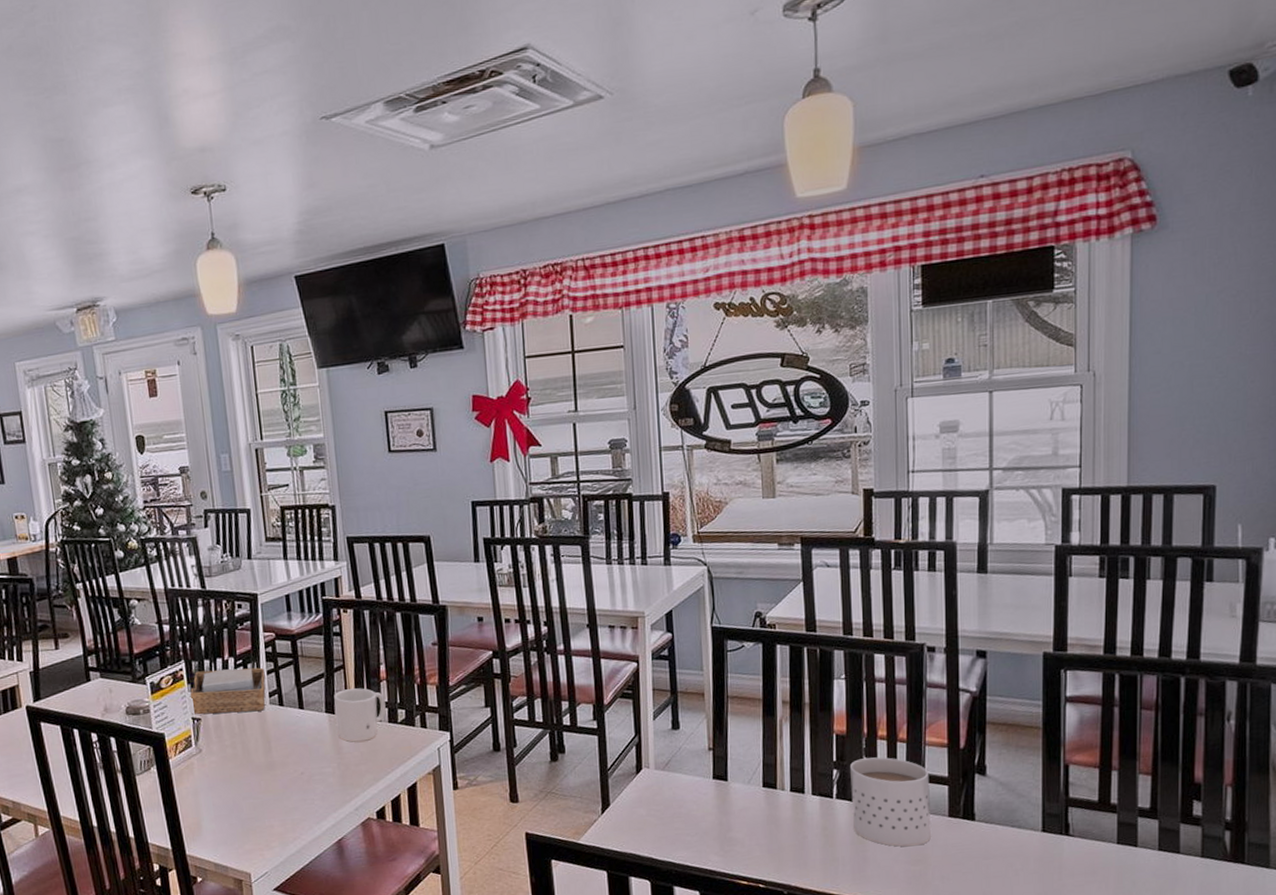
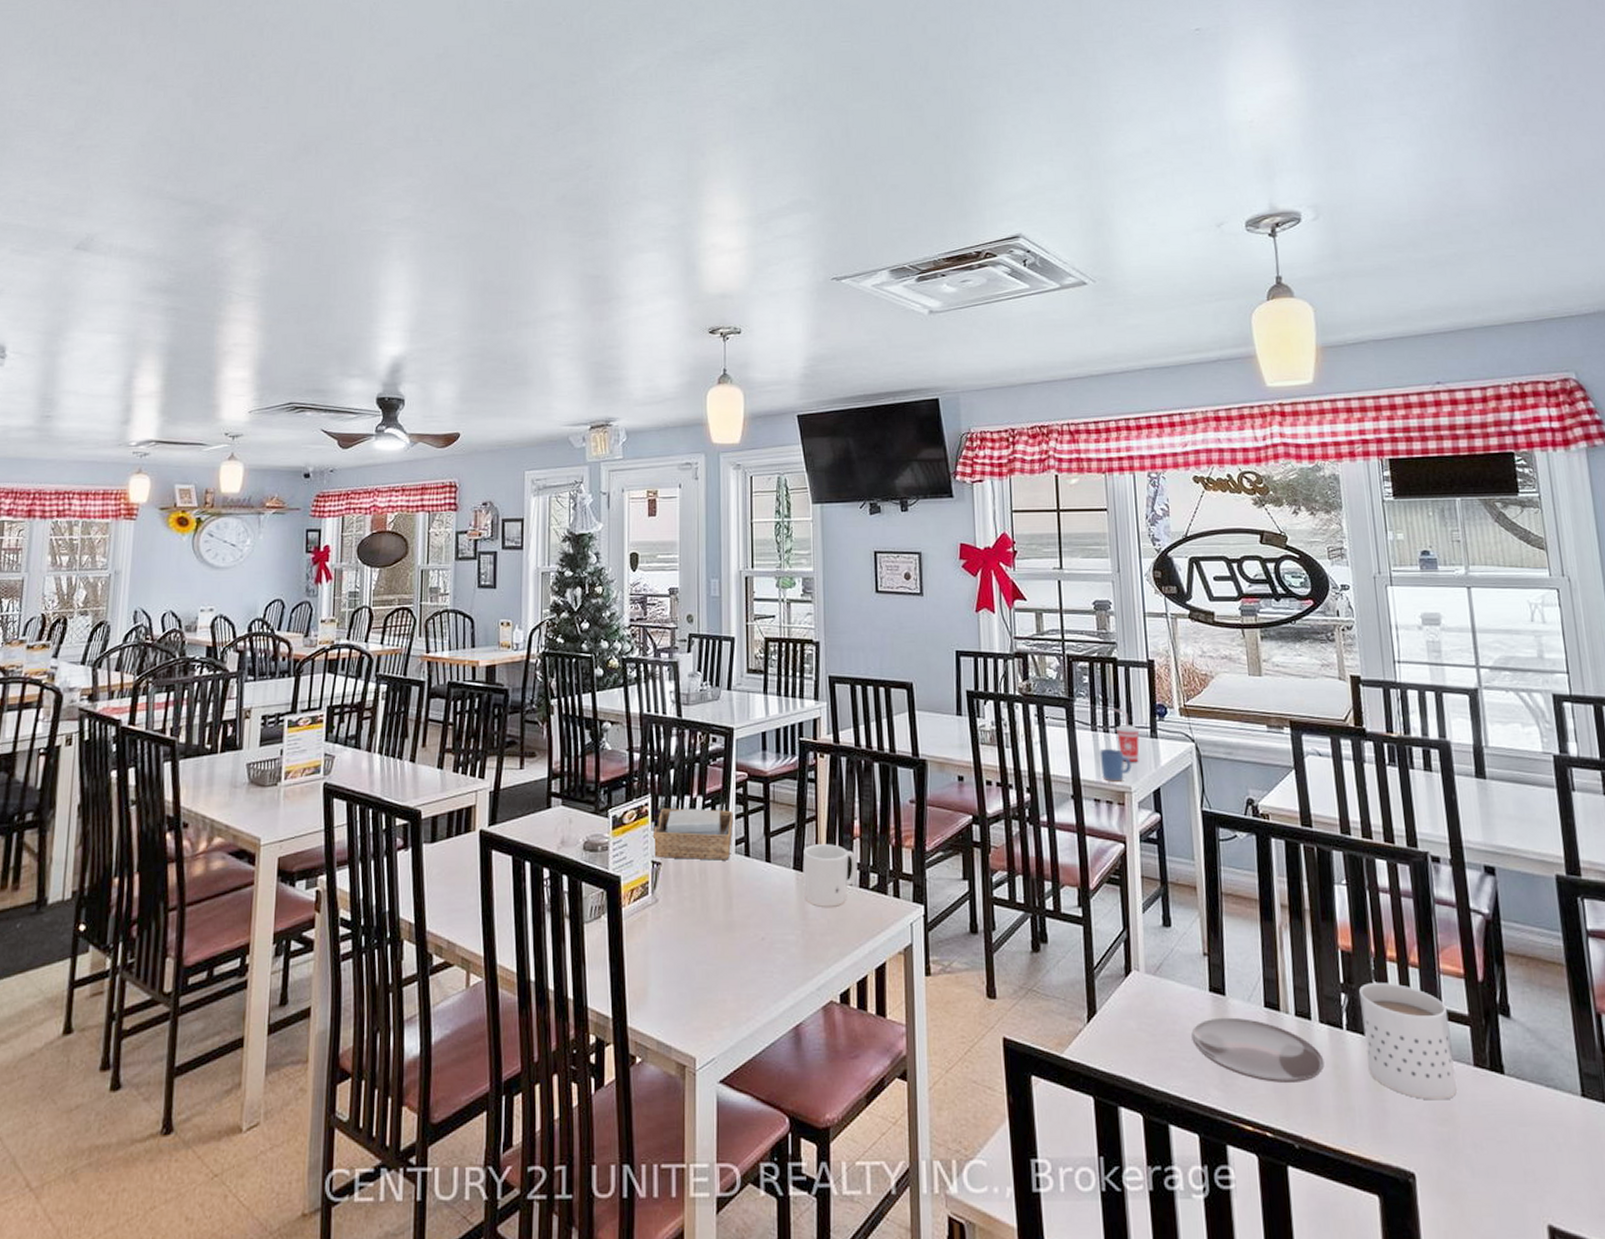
mug: none [614,579,645,609] -> present [1099,749,1132,782]
beverage cup: none [626,541,654,590] -> present [1111,708,1140,763]
plate: none [695,797,814,846] -> present [1191,1017,1325,1083]

